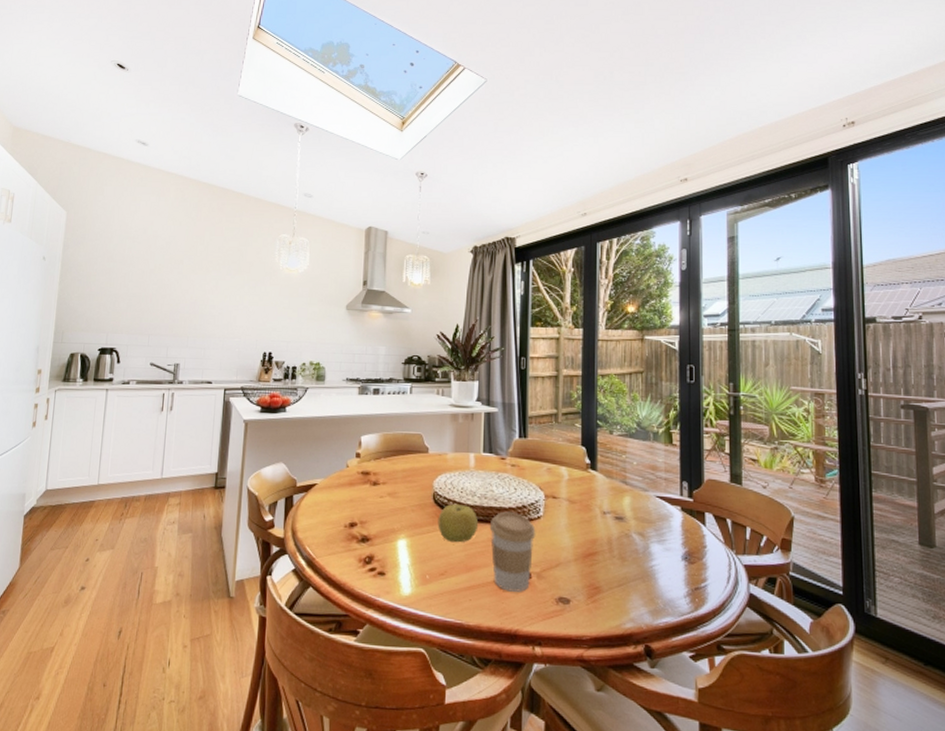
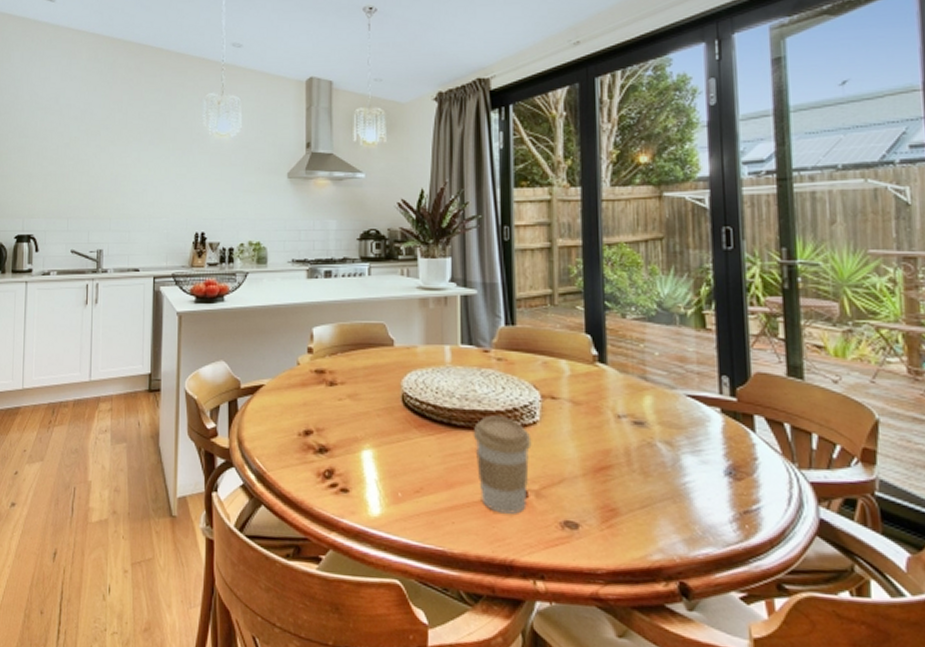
fruit: present [437,503,479,543] -> none [409,406,459,454]

